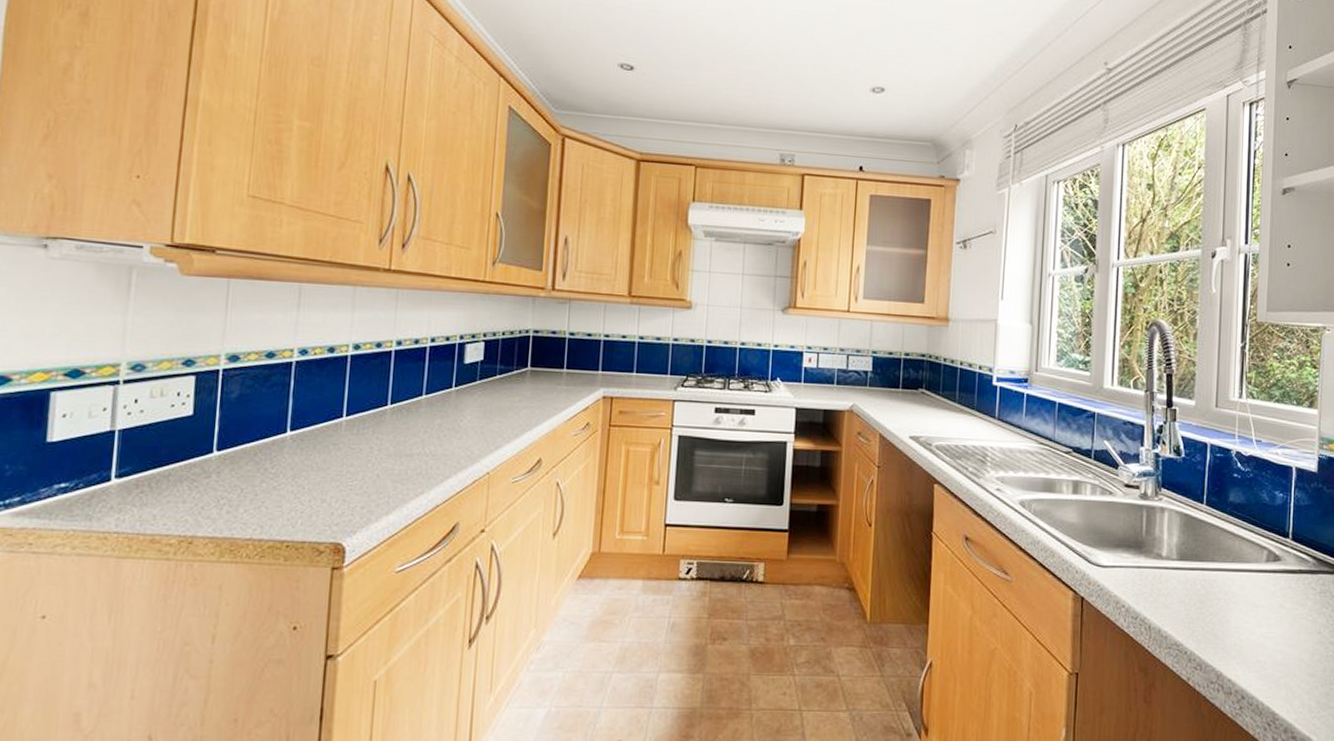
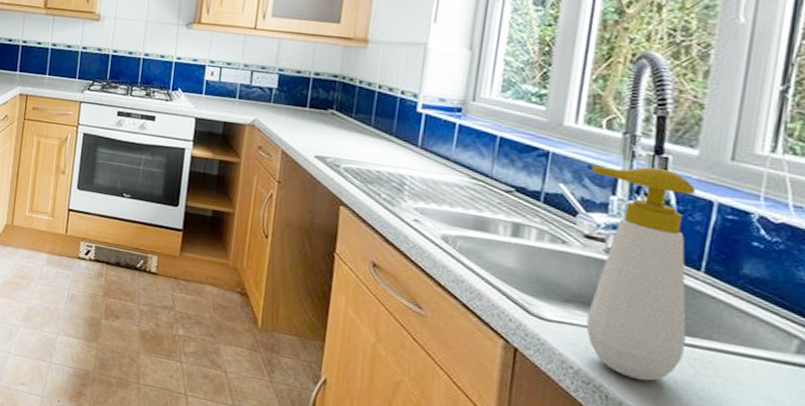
soap bottle: none [1124,419,1198,607] -> present [585,165,696,381]

